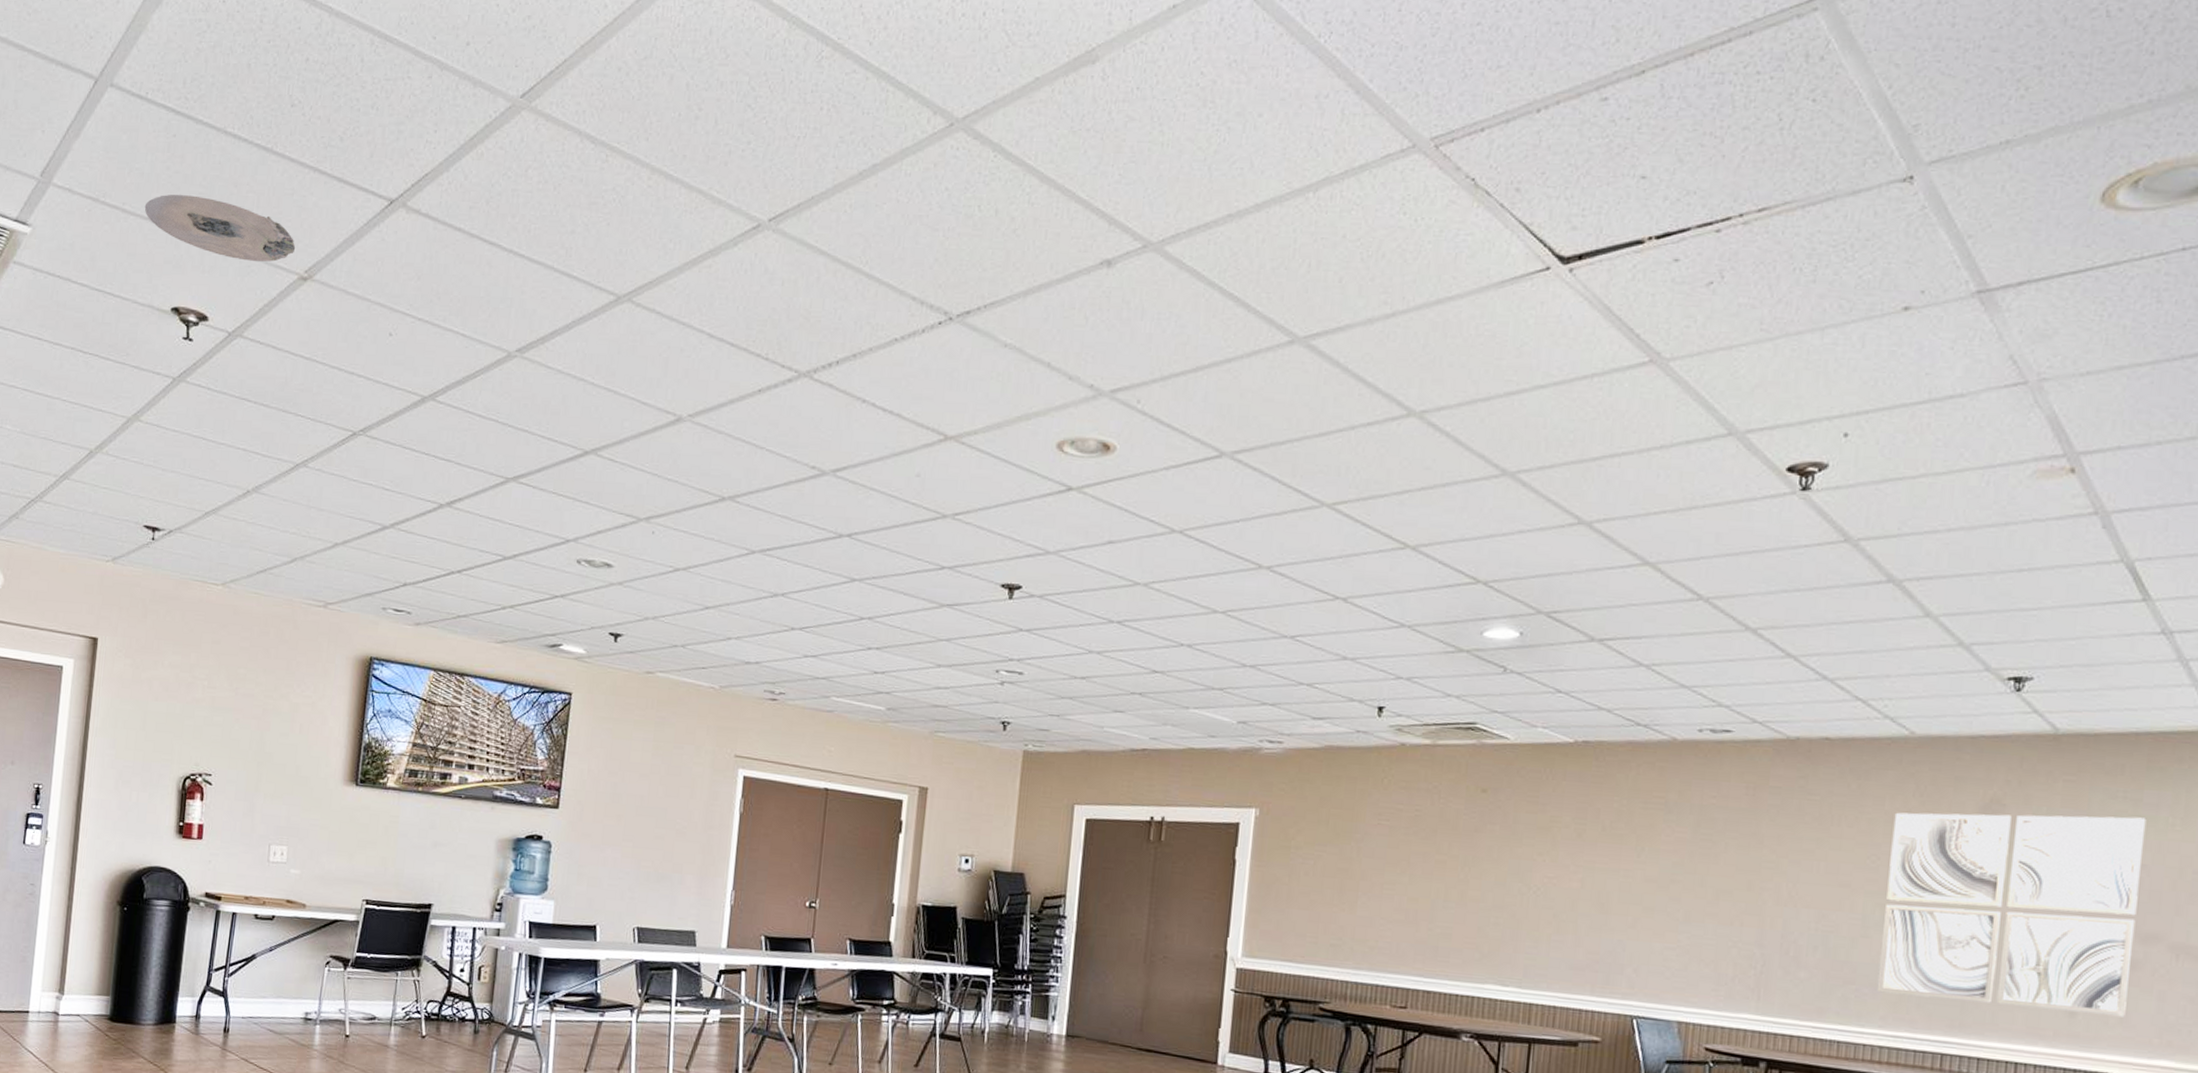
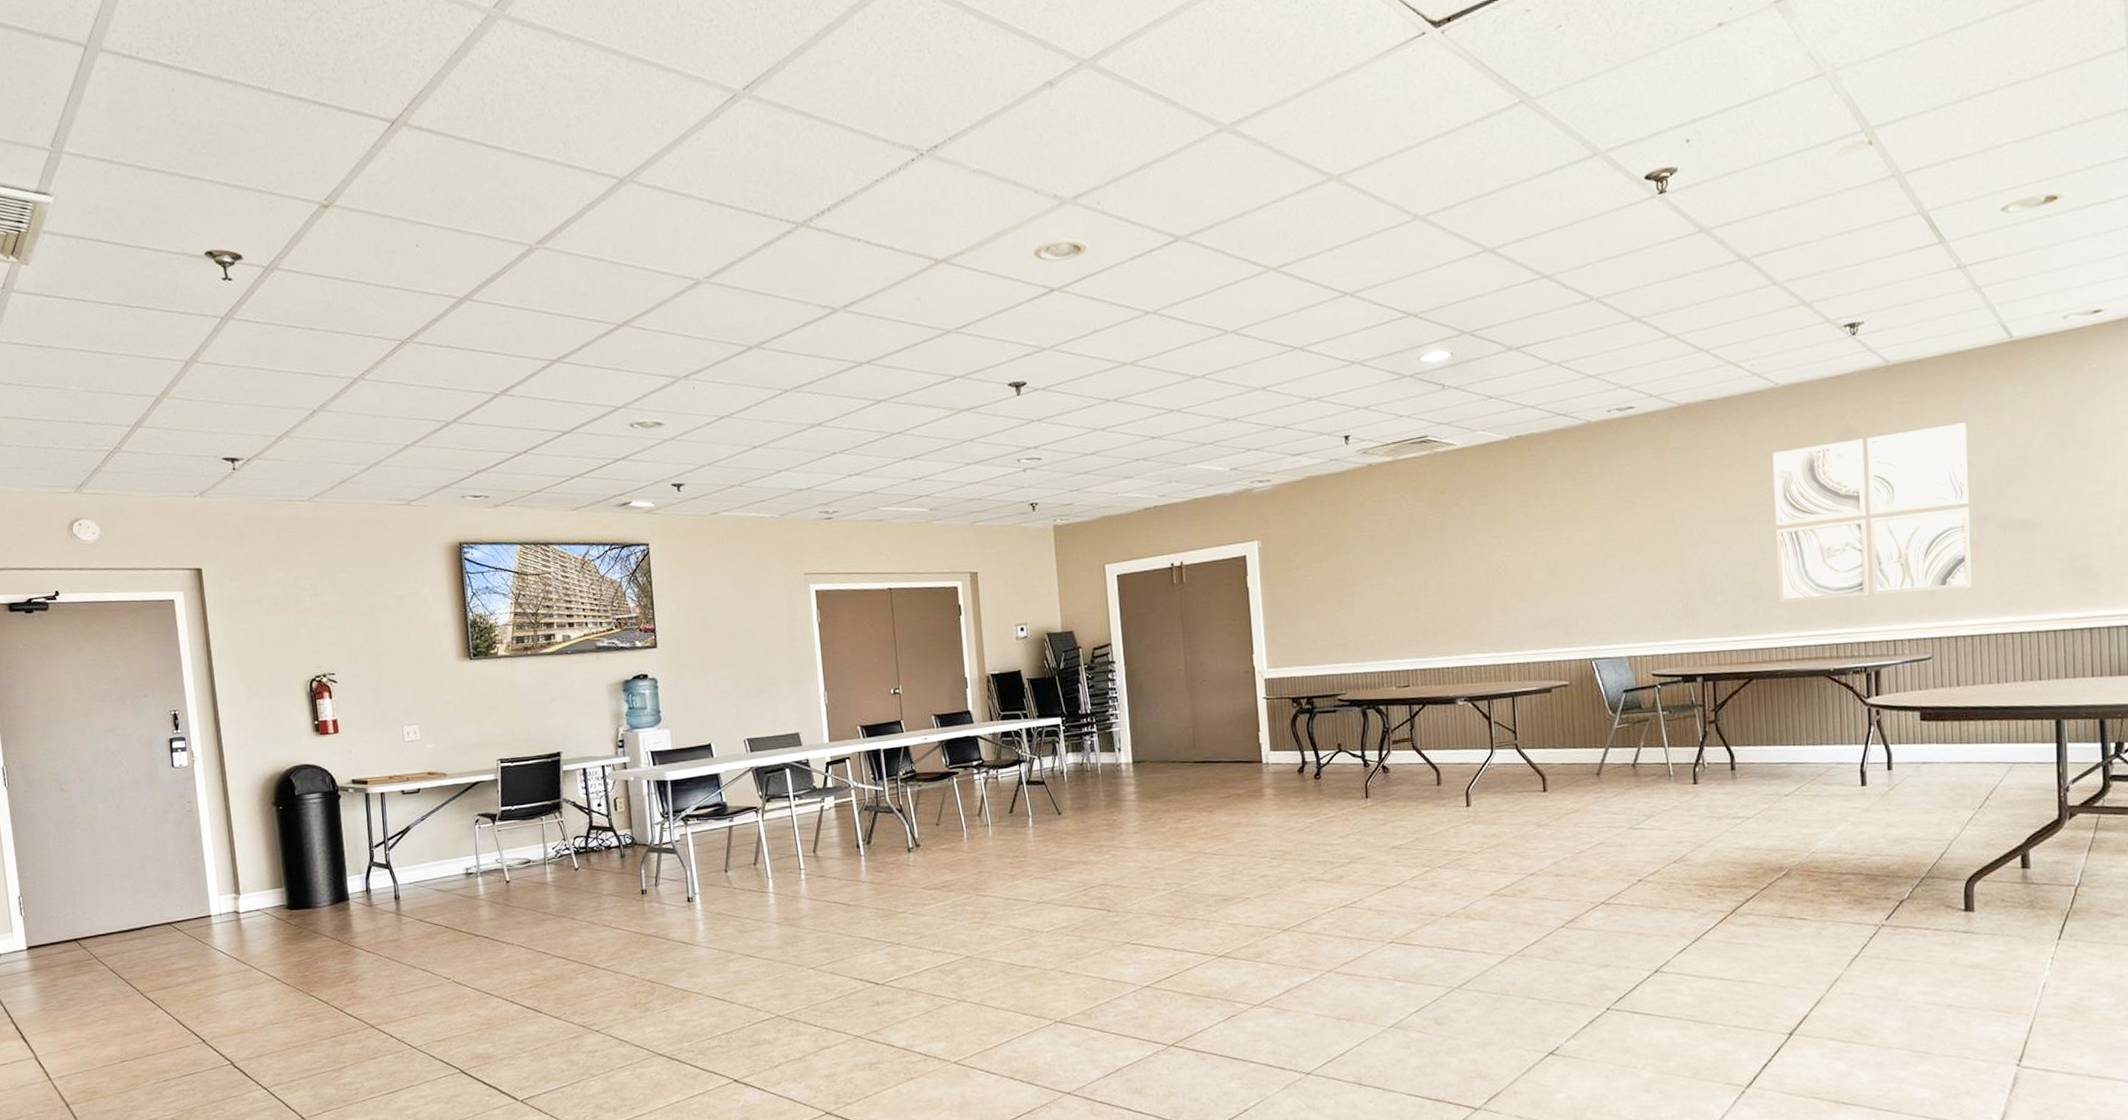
ceiling light: present [144,195,296,262] -> none [158,143,312,198]

